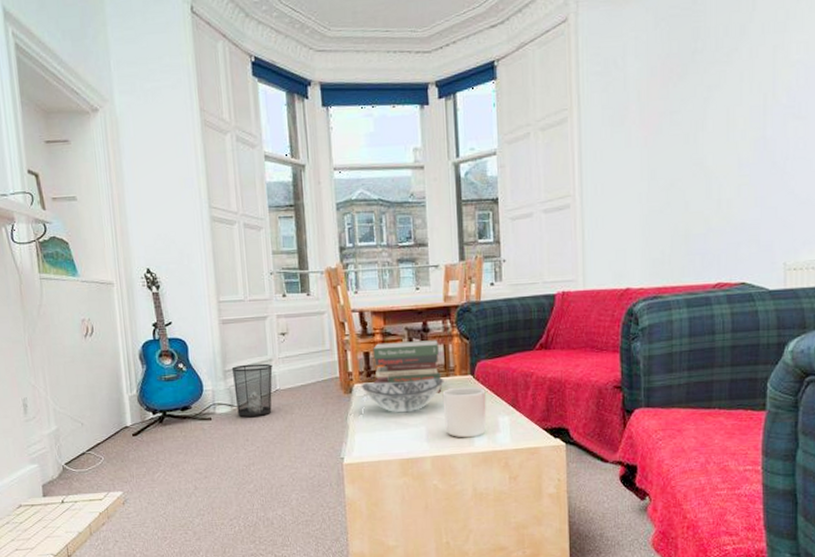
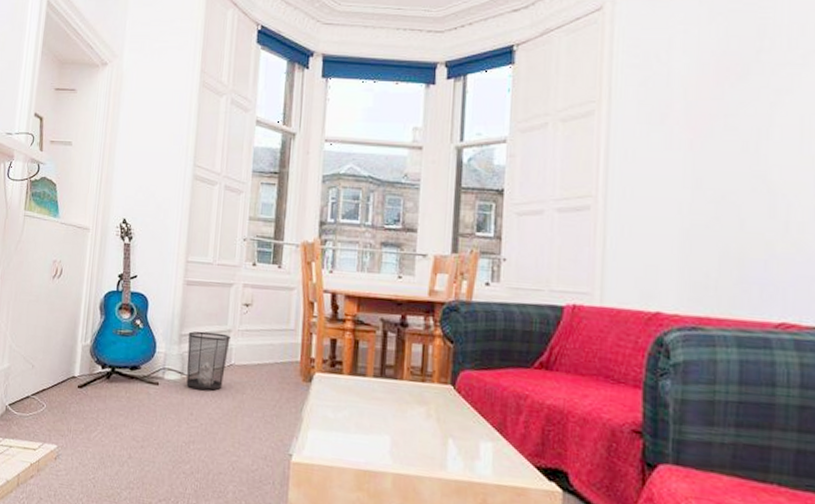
decorative bowl: present [360,378,444,413] -> none [322,373,419,416]
books: present [373,340,442,393] -> none [337,331,417,400]
mug: present [442,386,487,438] -> none [413,396,467,461]

